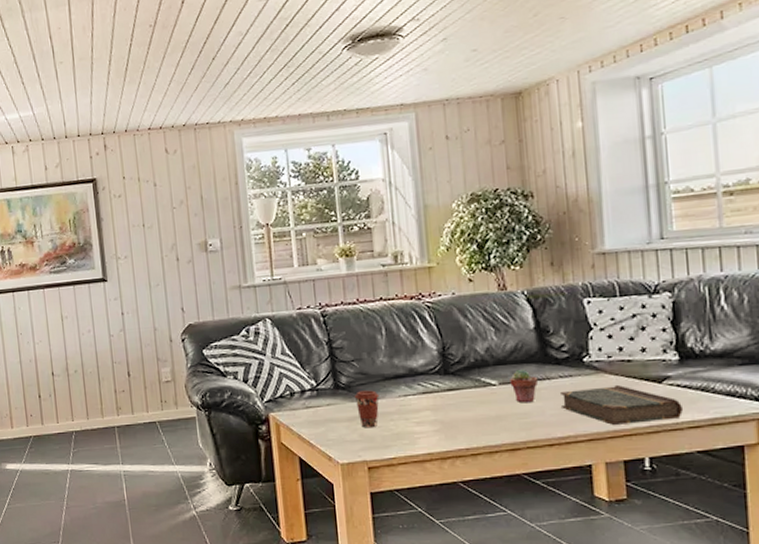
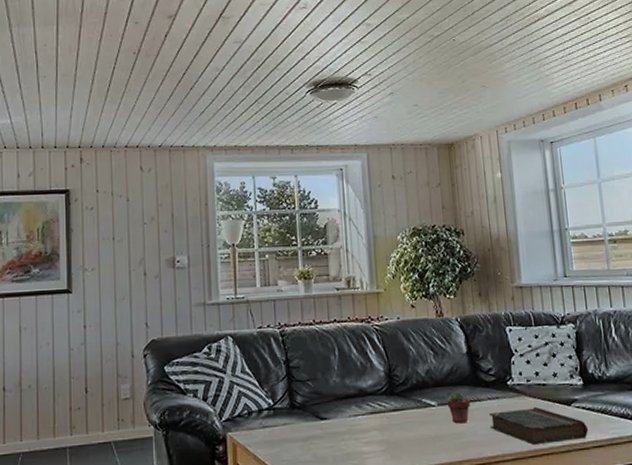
coffee cup: present [354,390,379,428] -> none [308,410,332,448]

